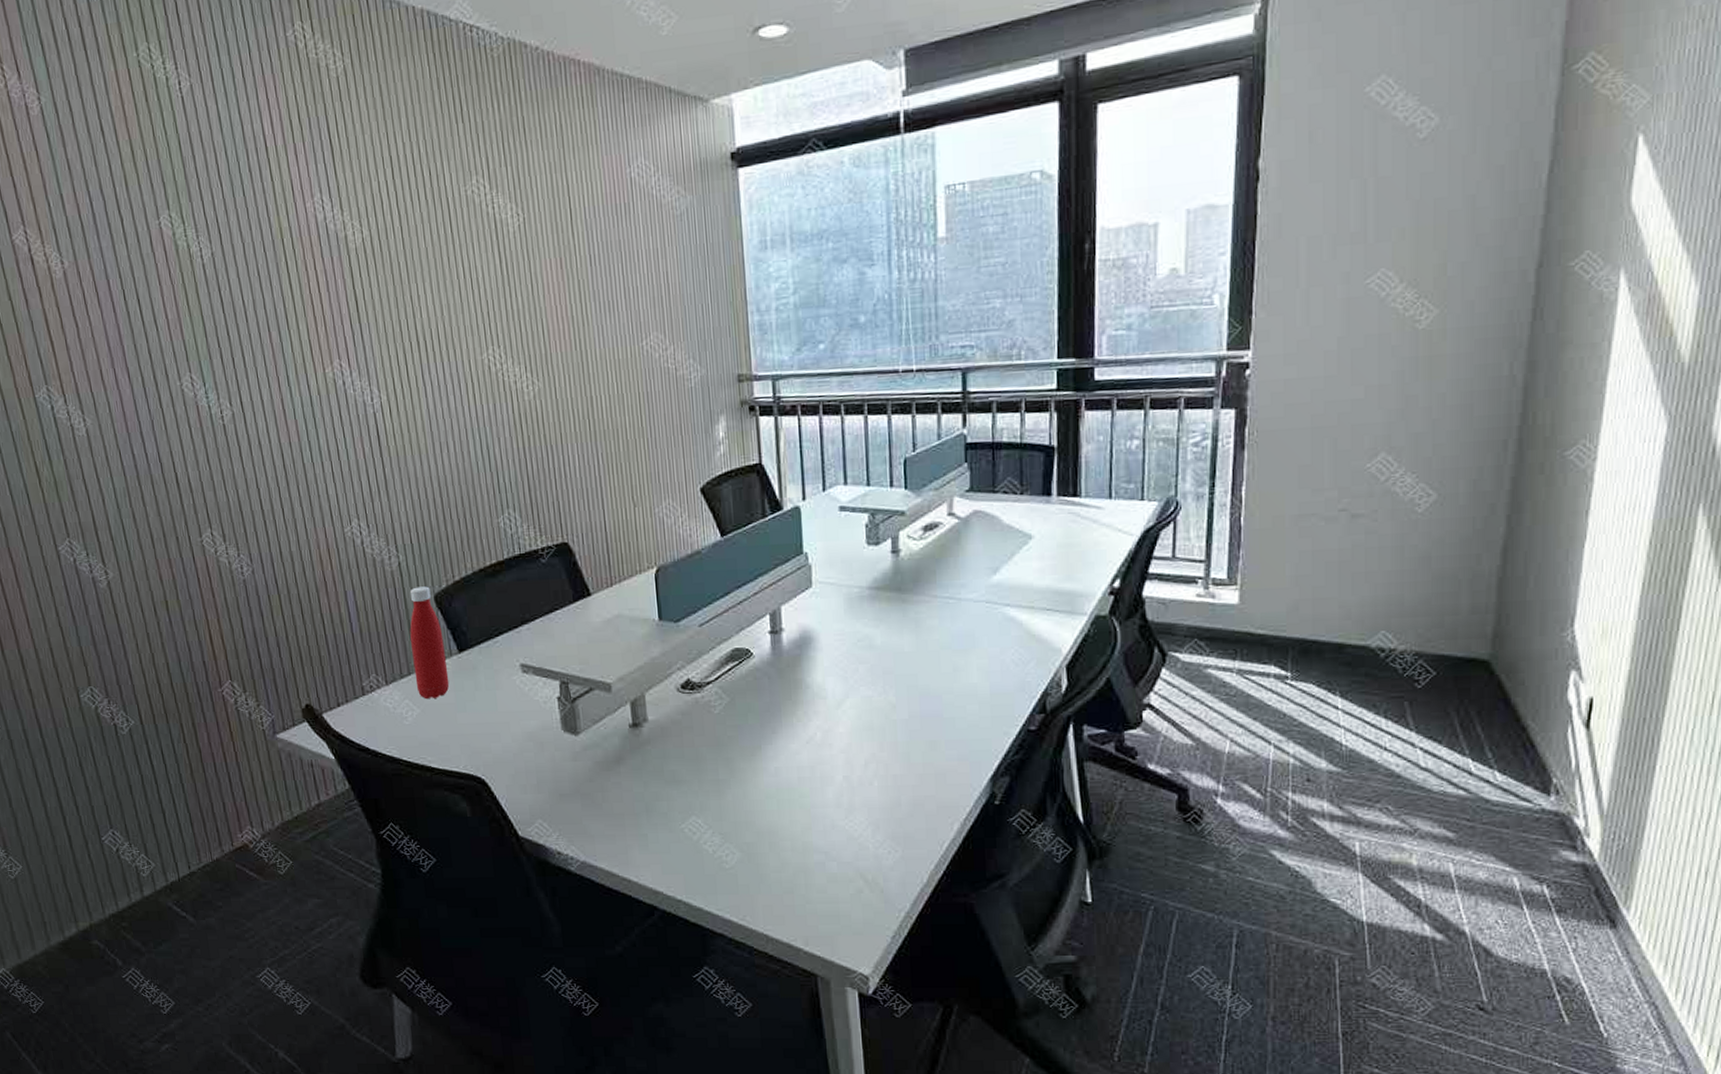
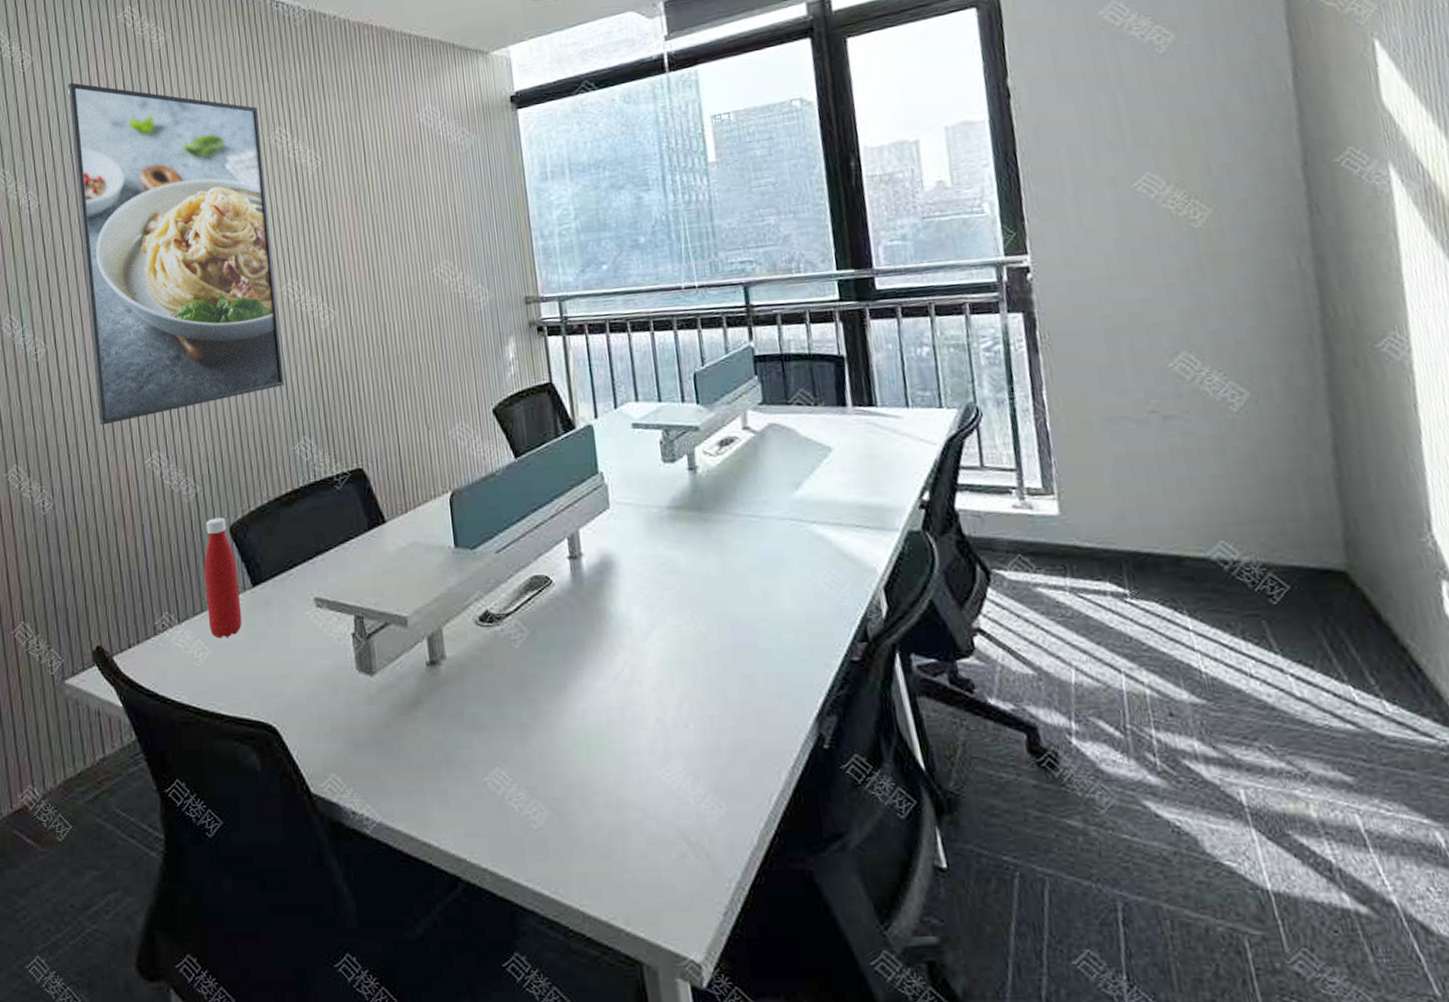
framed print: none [235,112,487,492] -> present [68,82,285,426]

